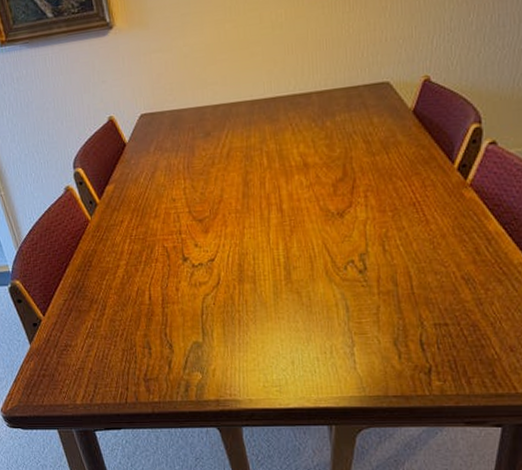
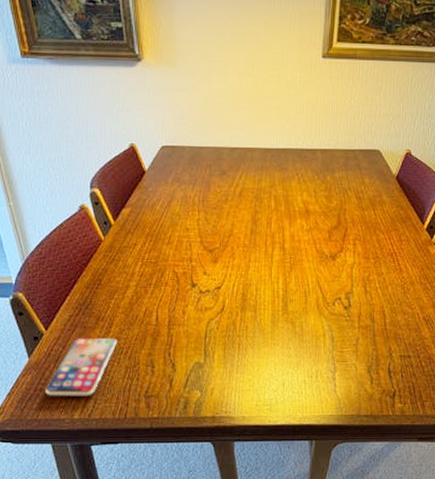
smartphone: none [48,320,112,382] -> present [45,337,117,396]

